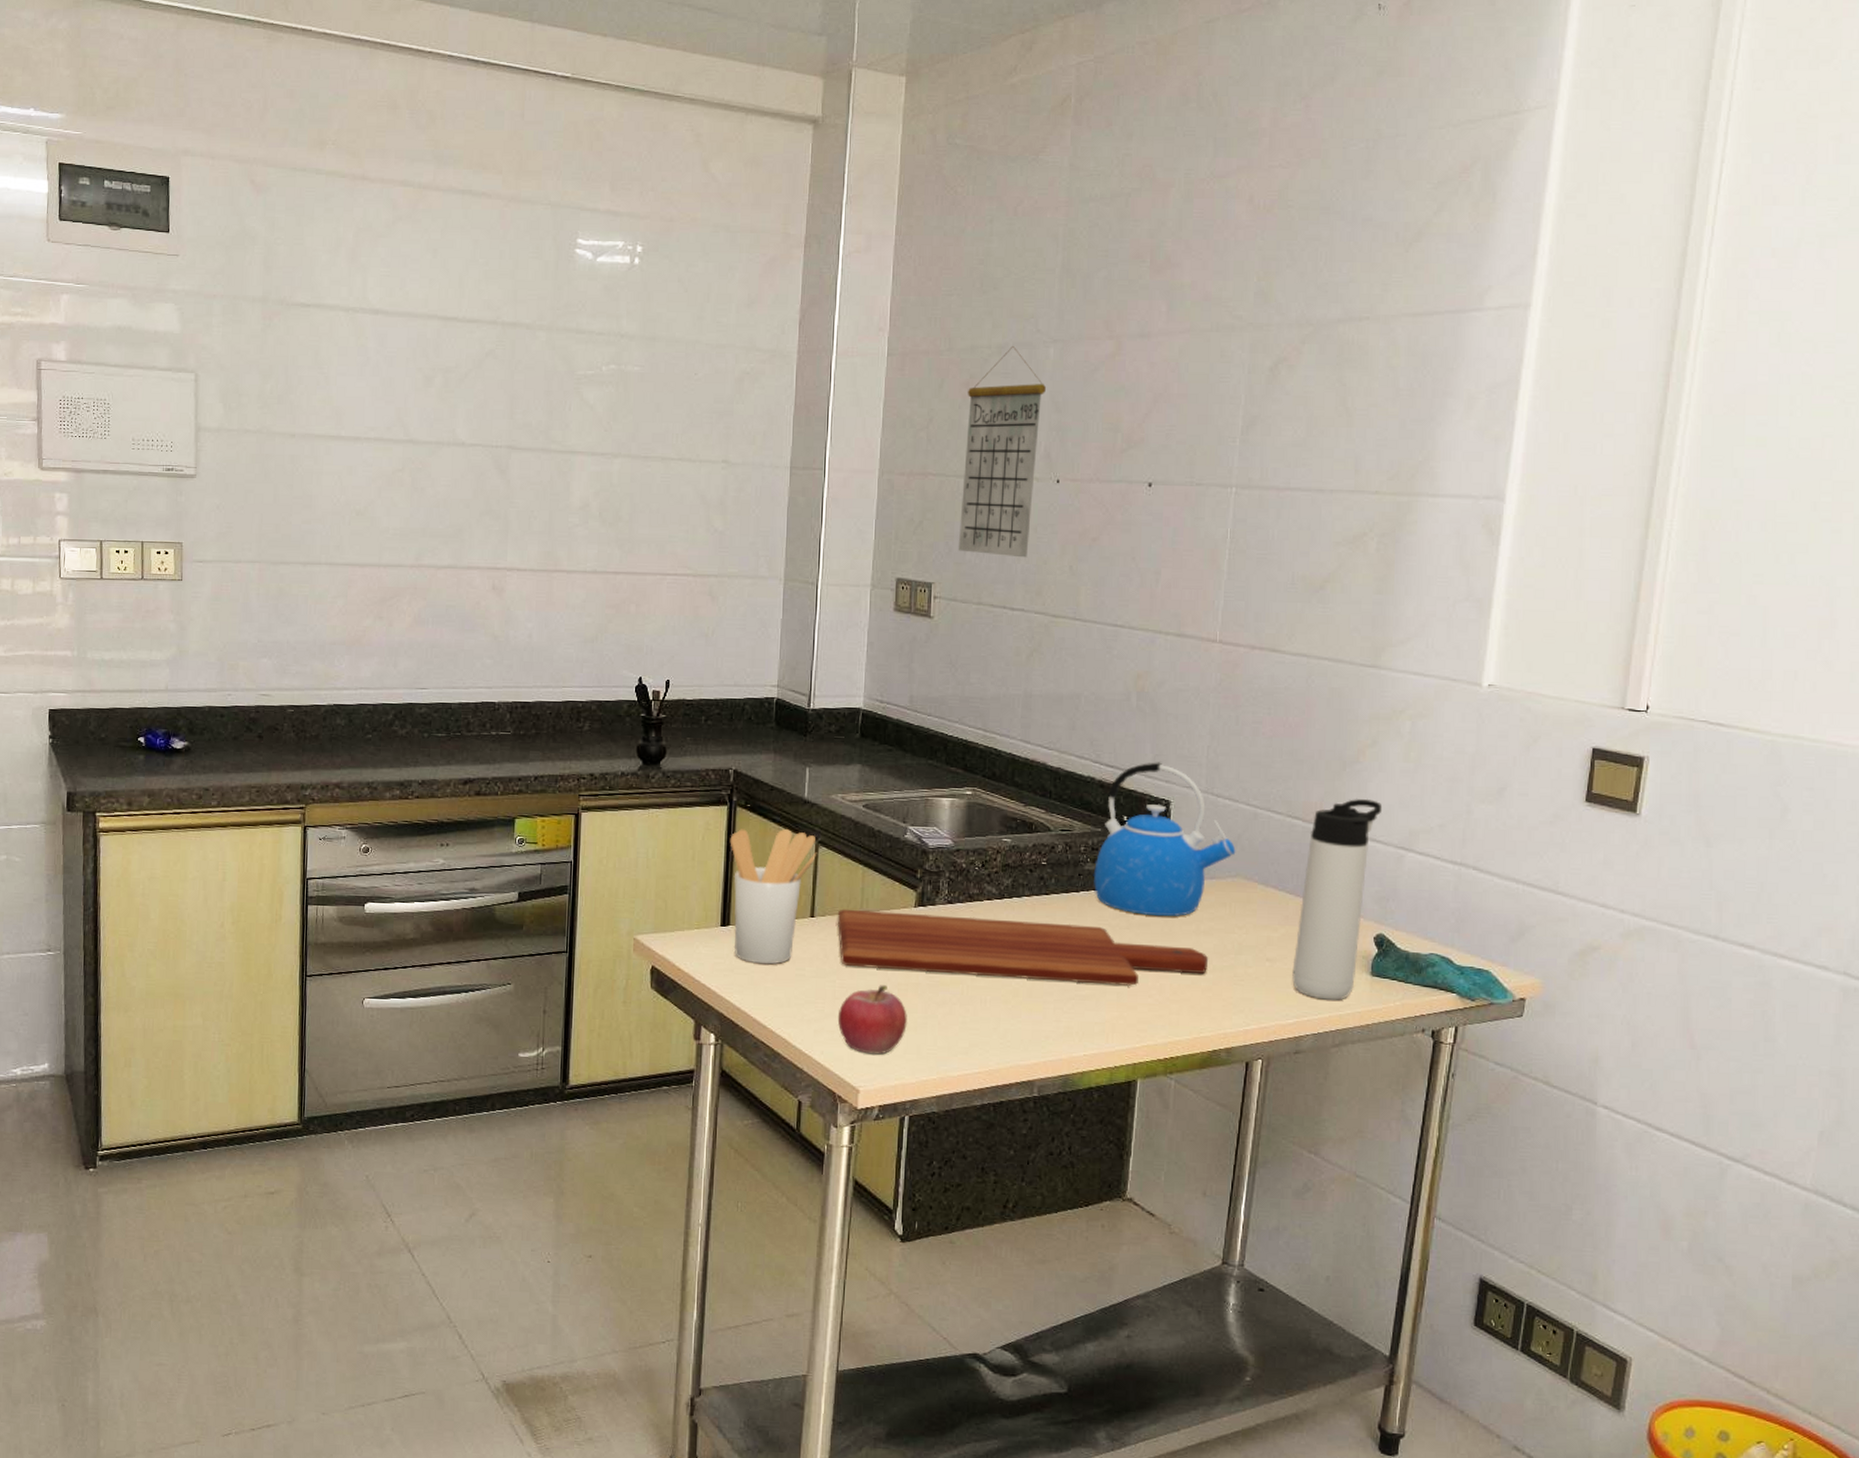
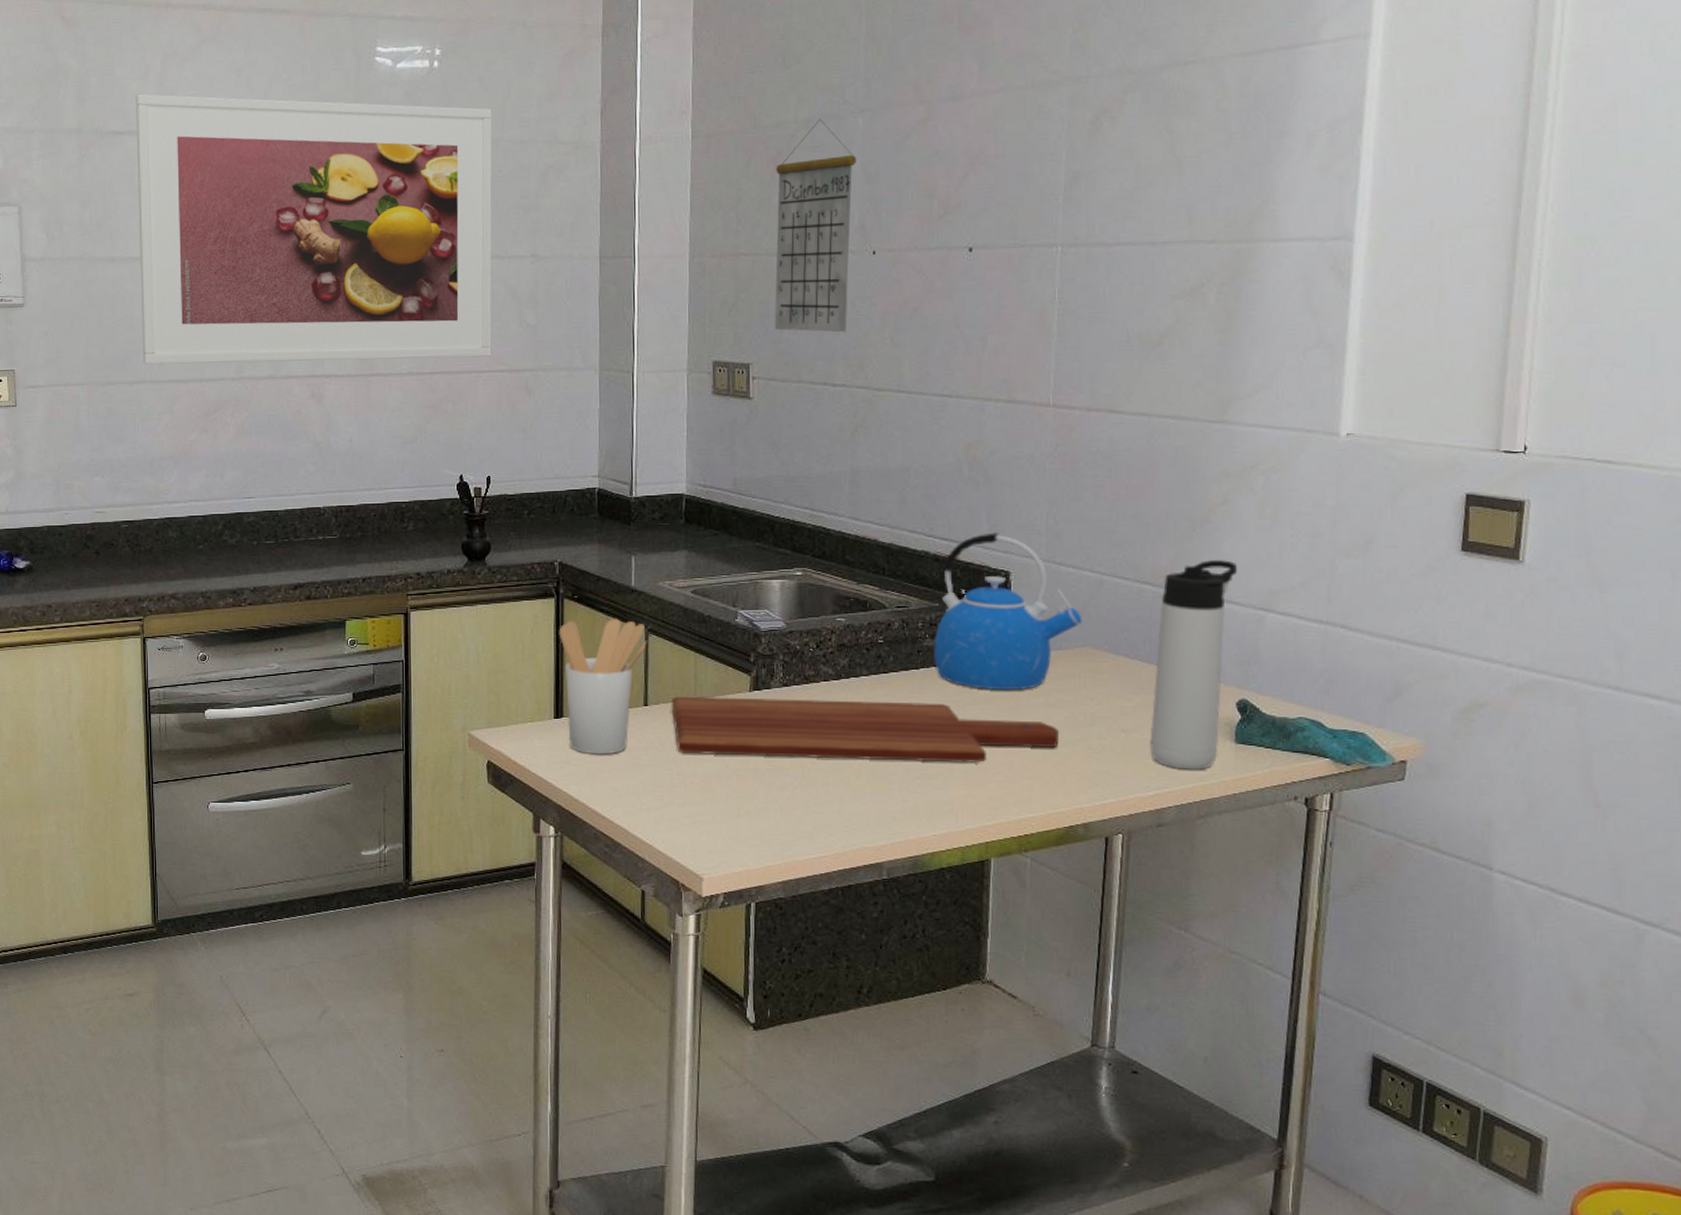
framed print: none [318,267,691,560] -> present [136,94,493,365]
fruit: present [837,985,908,1055] -> none [677,771,749,842]

